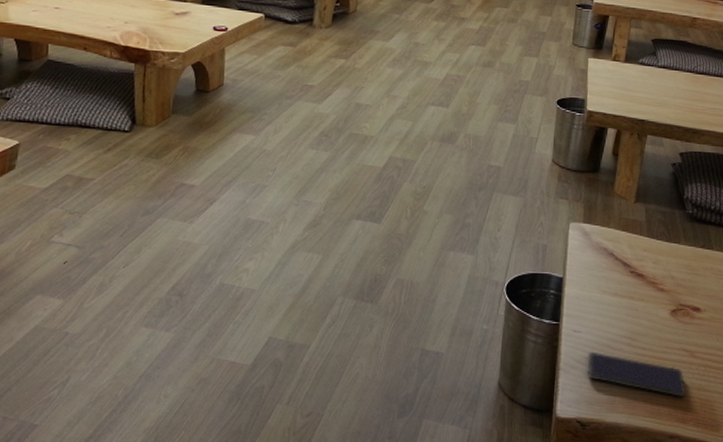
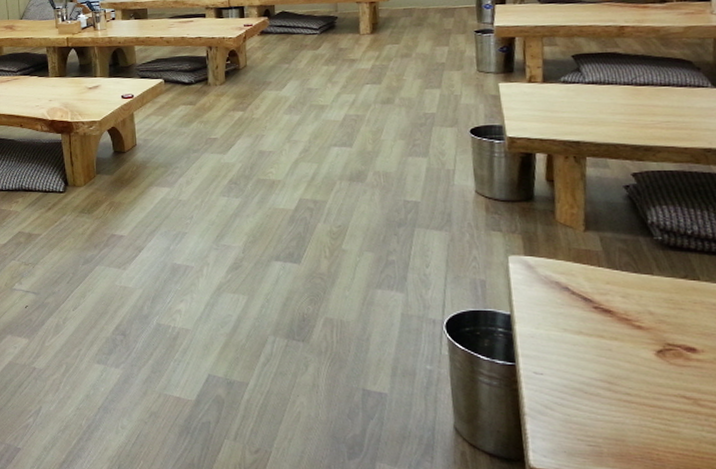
smartphone: present [586,351,686,398] -> none [557,396,697,454]

